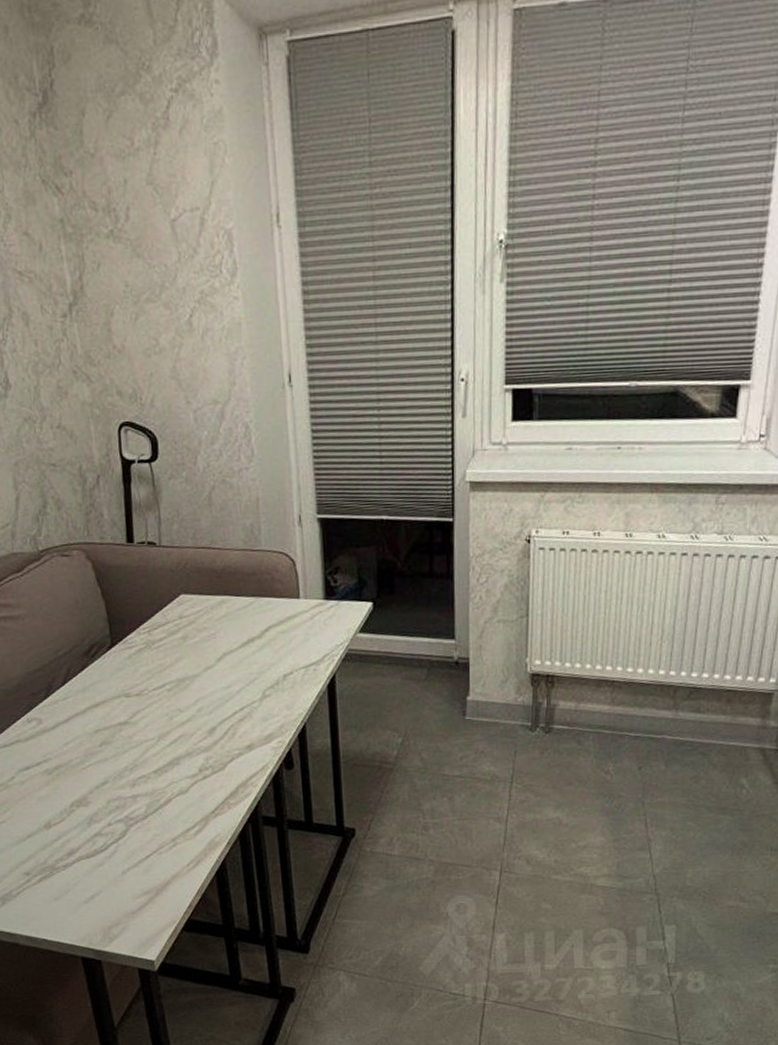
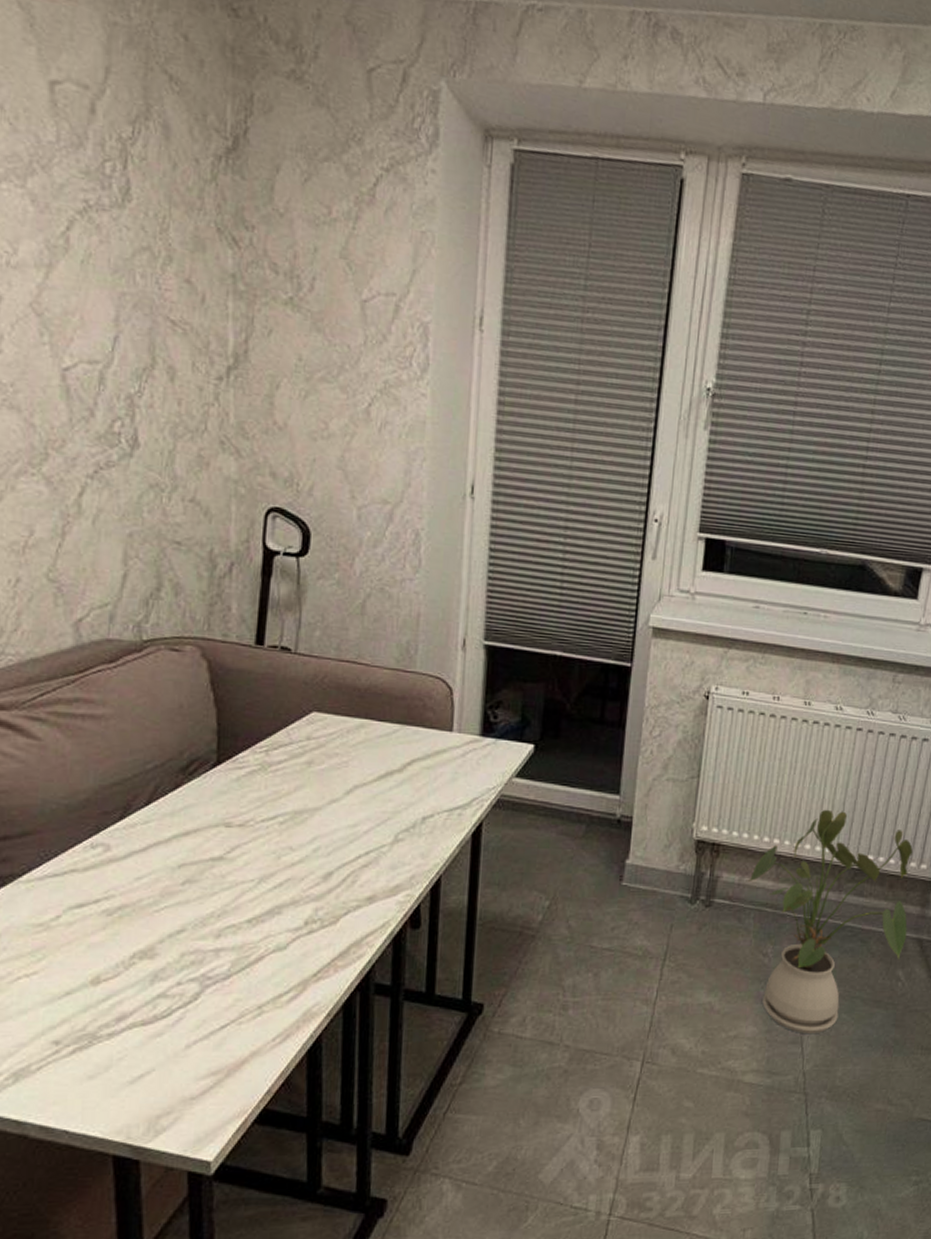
house plant: none [585,634,749,842] -> present [748,809,913,1035]

